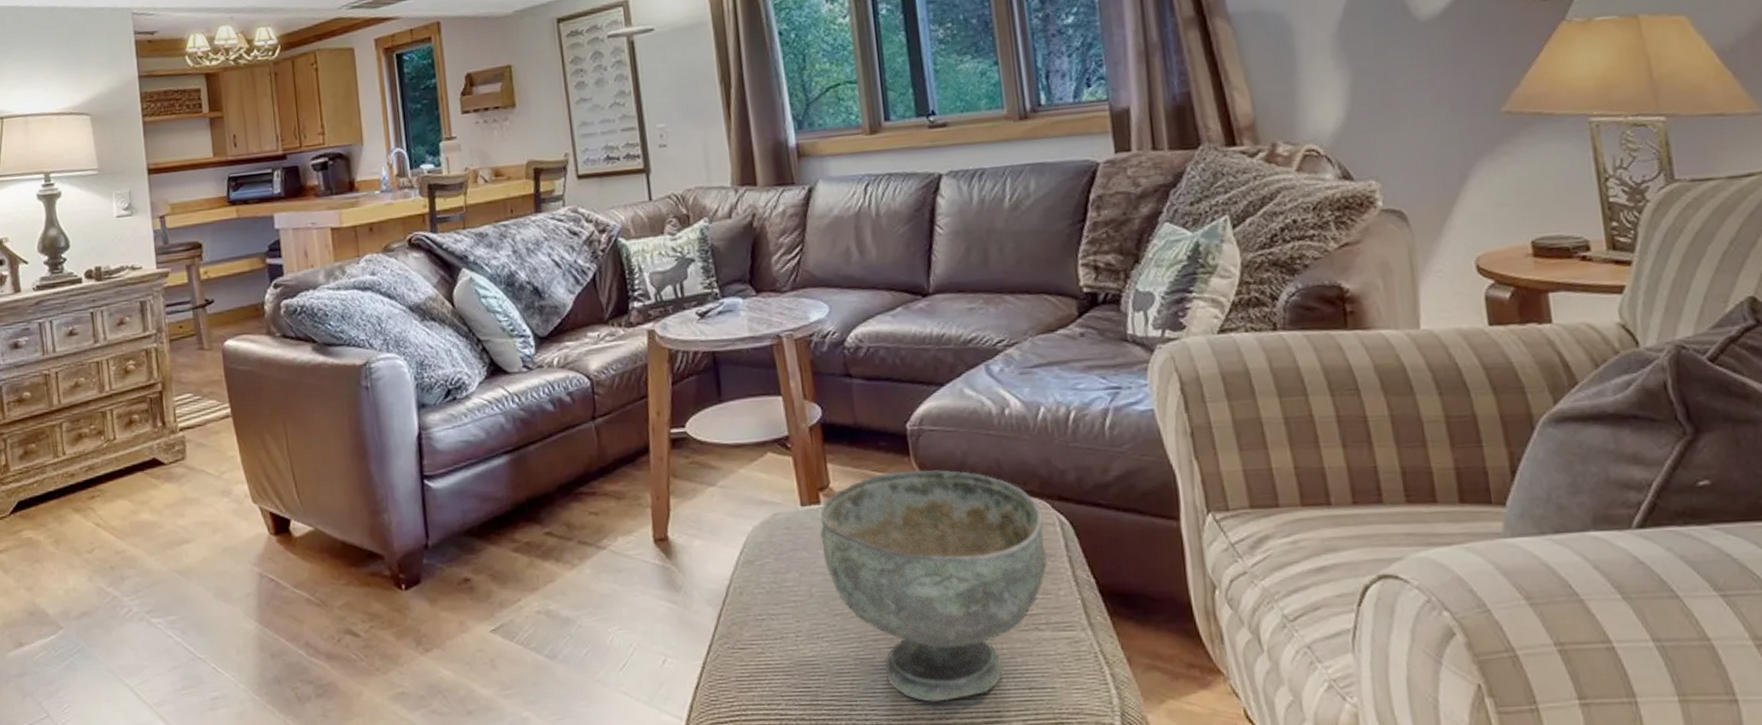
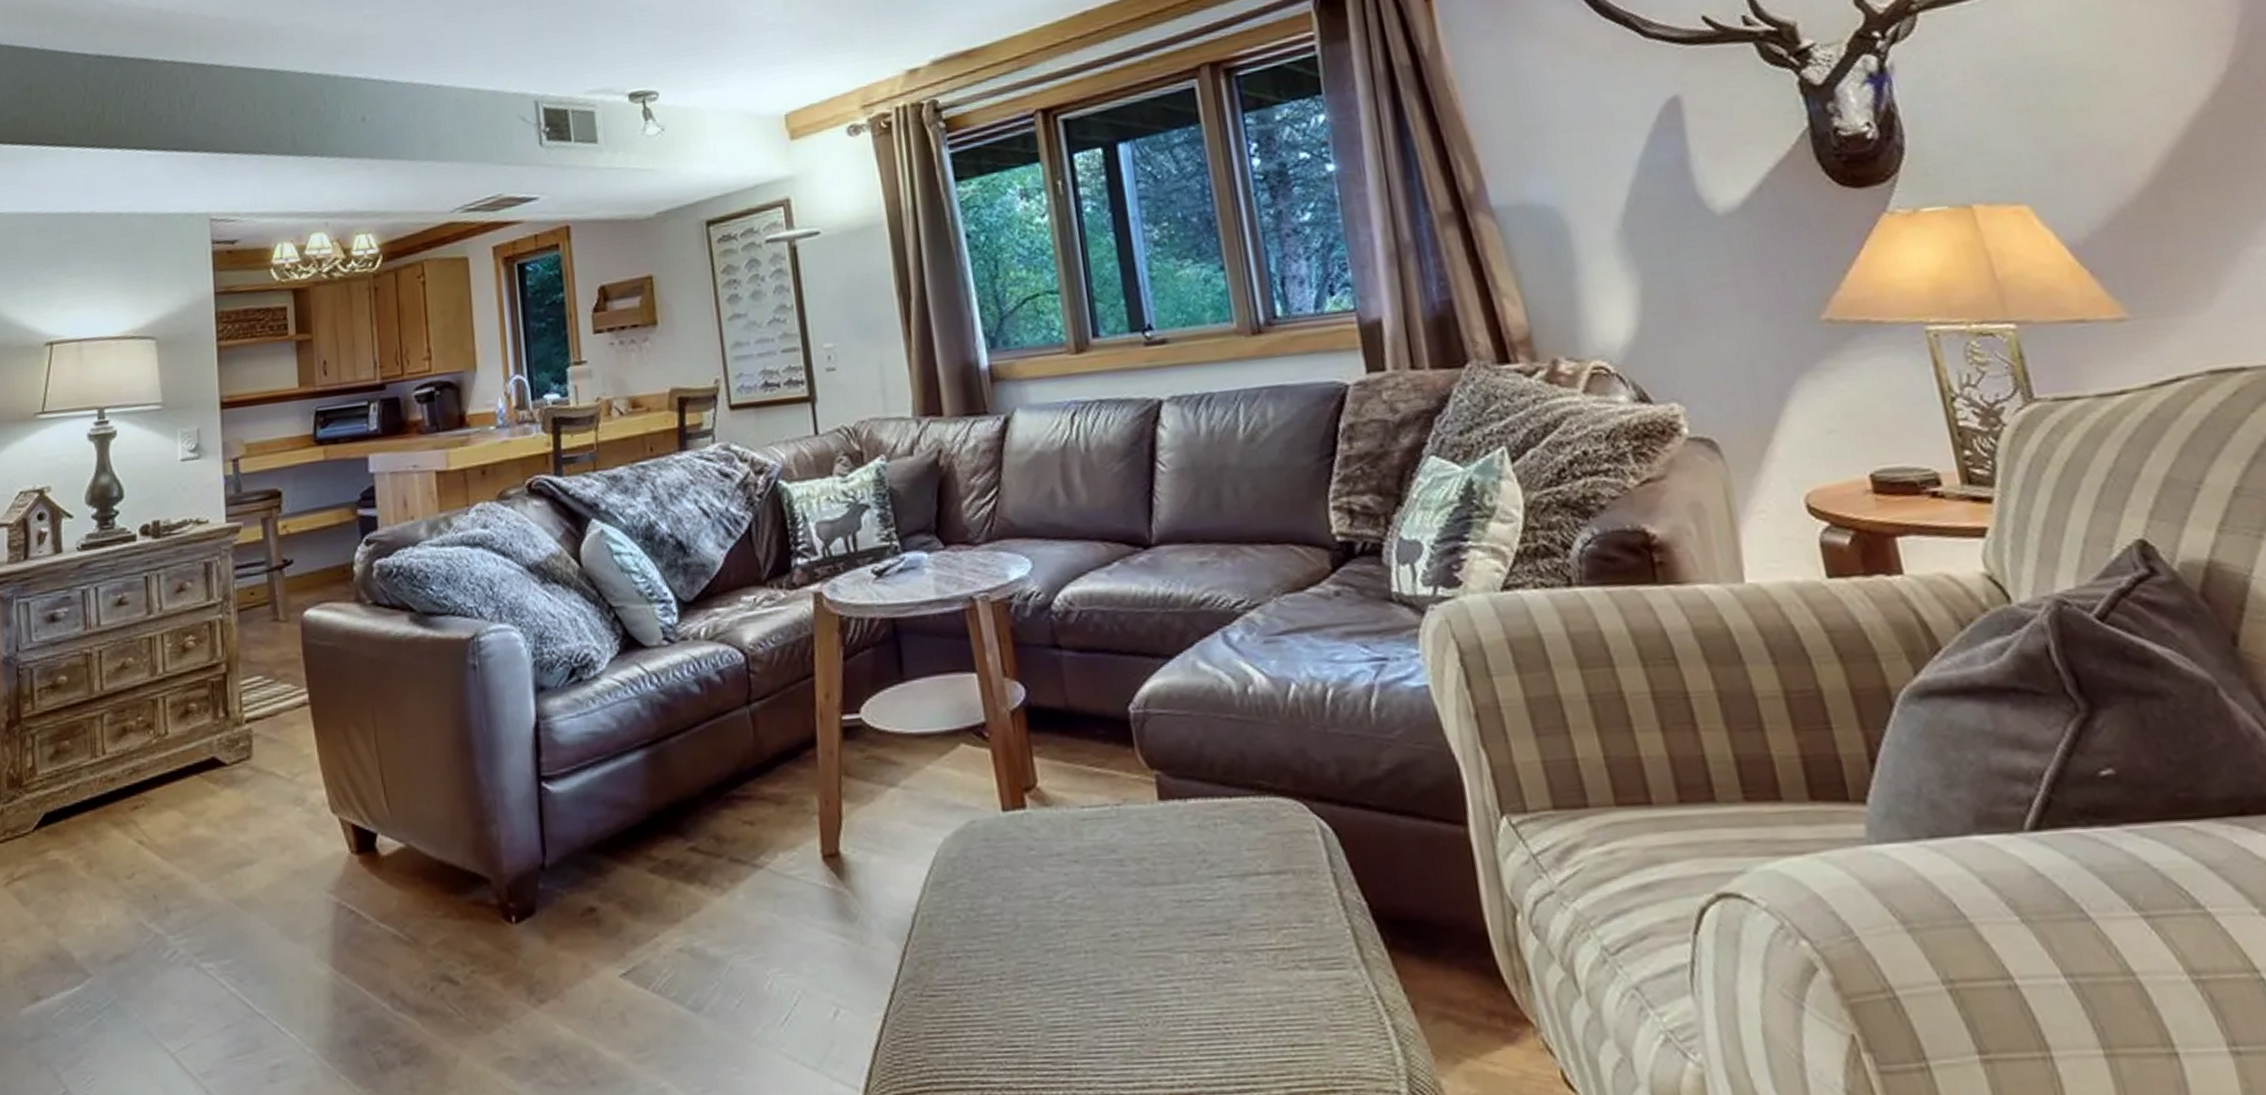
decorative bowl: present [820,469,1048,702] -> none [1026,763,1307,1064]

